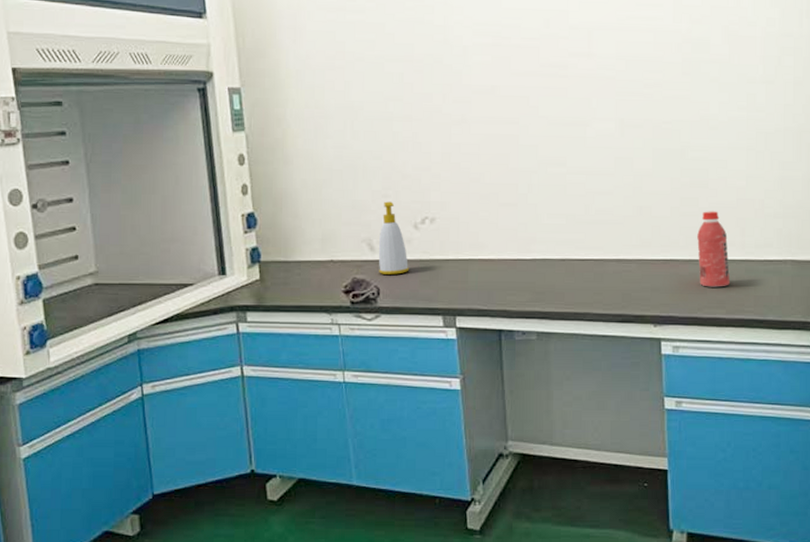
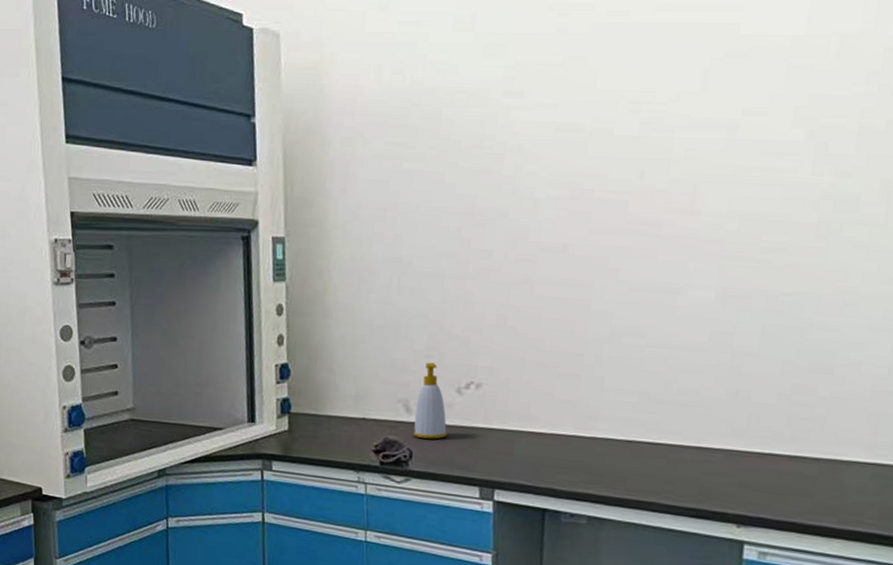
beverage bottle: present [697,211,730,287] -> none [804,401,852,492]

